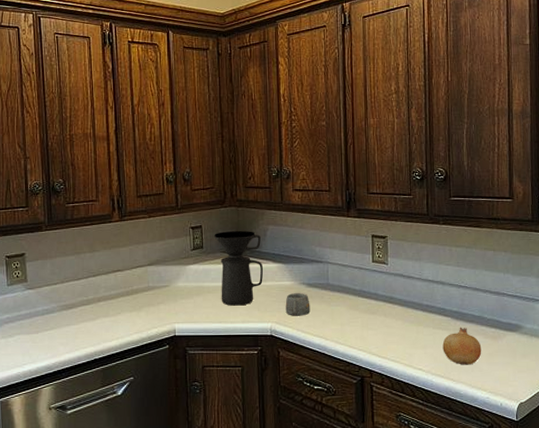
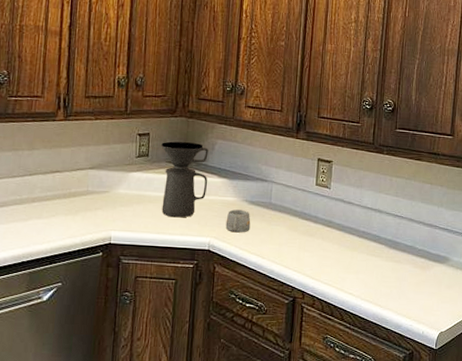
fruit: present [442,327,482,365] -> none [374,255,411,293]

